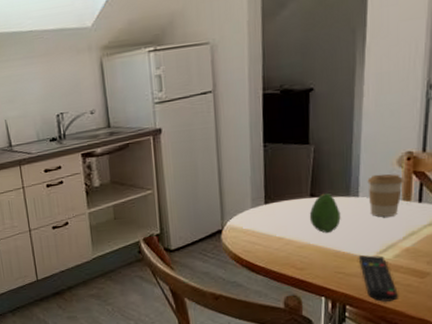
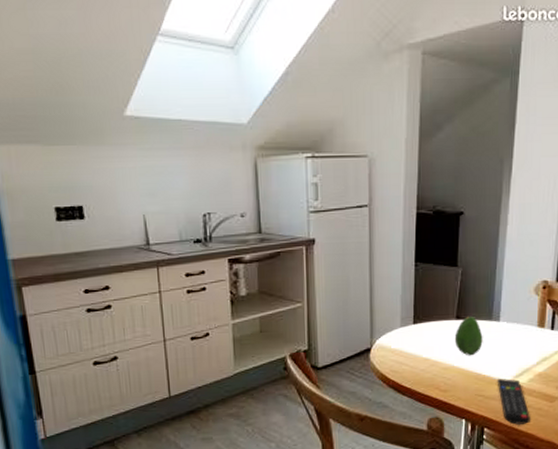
coffee cup: present [367,173,403,217] -> none [508,300,539,342]

